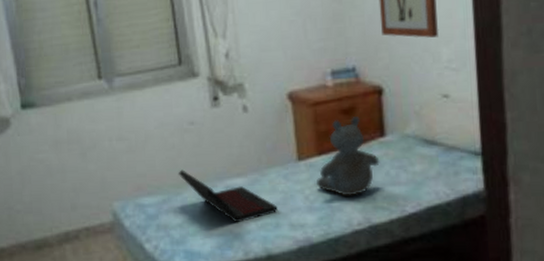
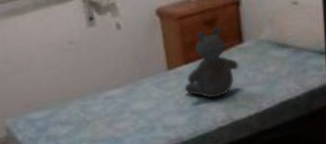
laptop: present [178,169,278,223] -> none [61,85,152,129]

